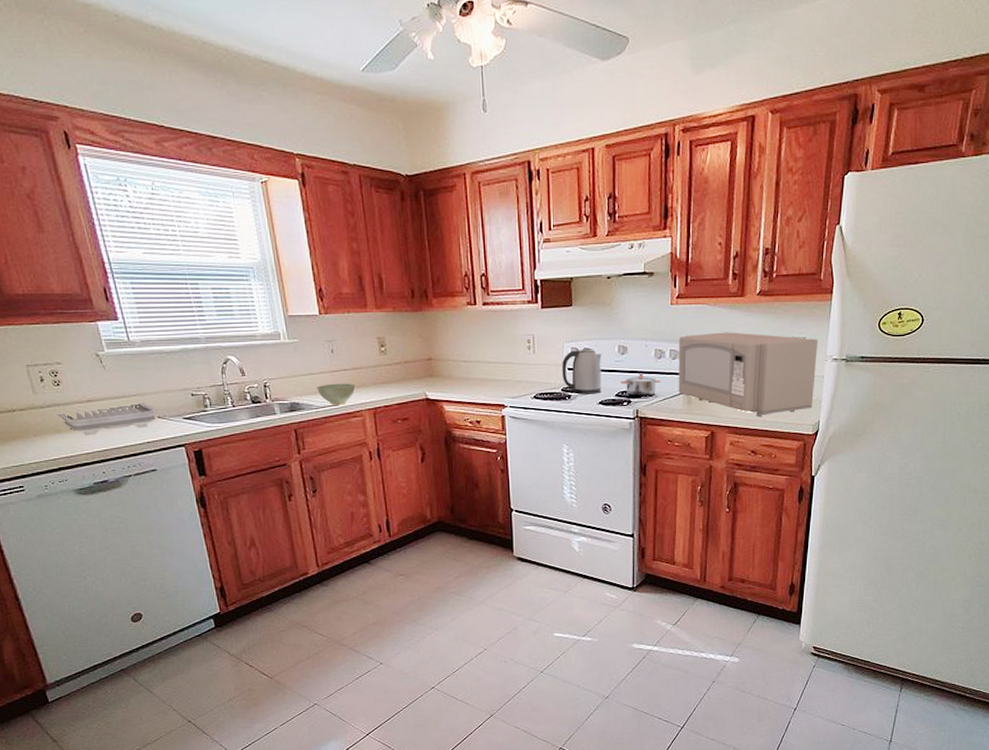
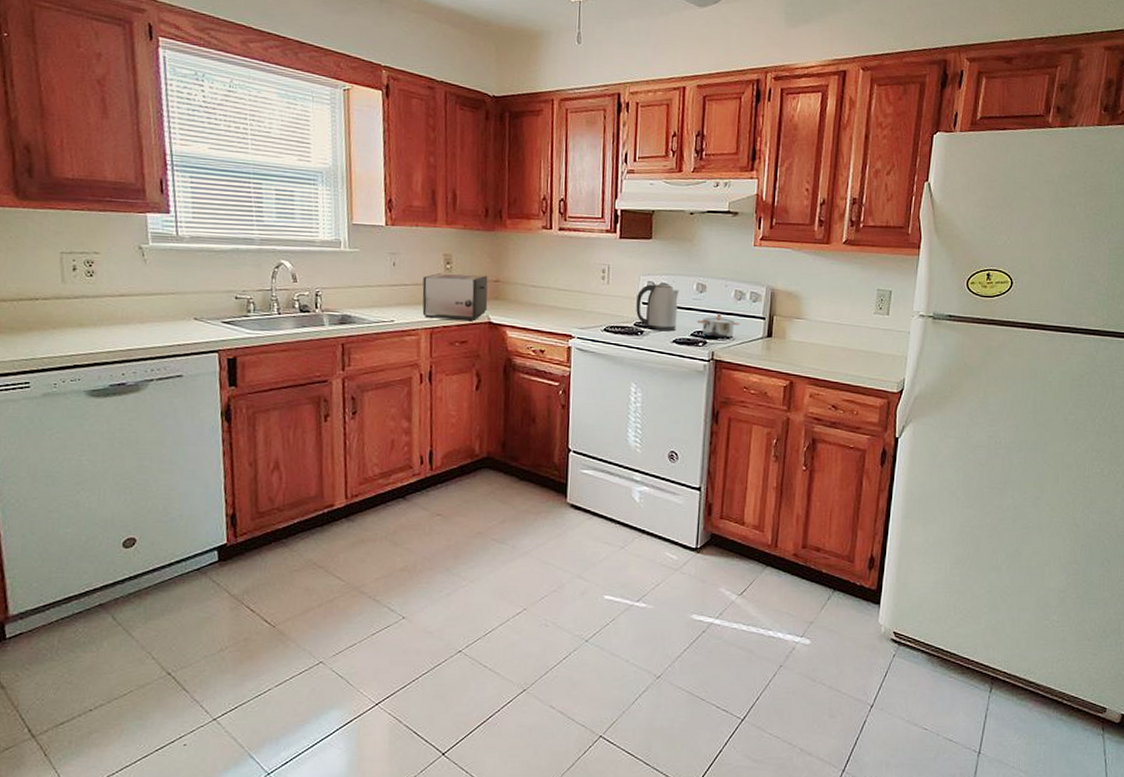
dish rack: present [57,402,158,436] -> none [83,301,195,333]
bowl: present [317,383,356,405] -> none [372,298,415,322]
toaster: none [361,354,424,401] -> present [422,272,488,321]
microwave: present [678,332,818,418] -> none [757,278,904,370]

